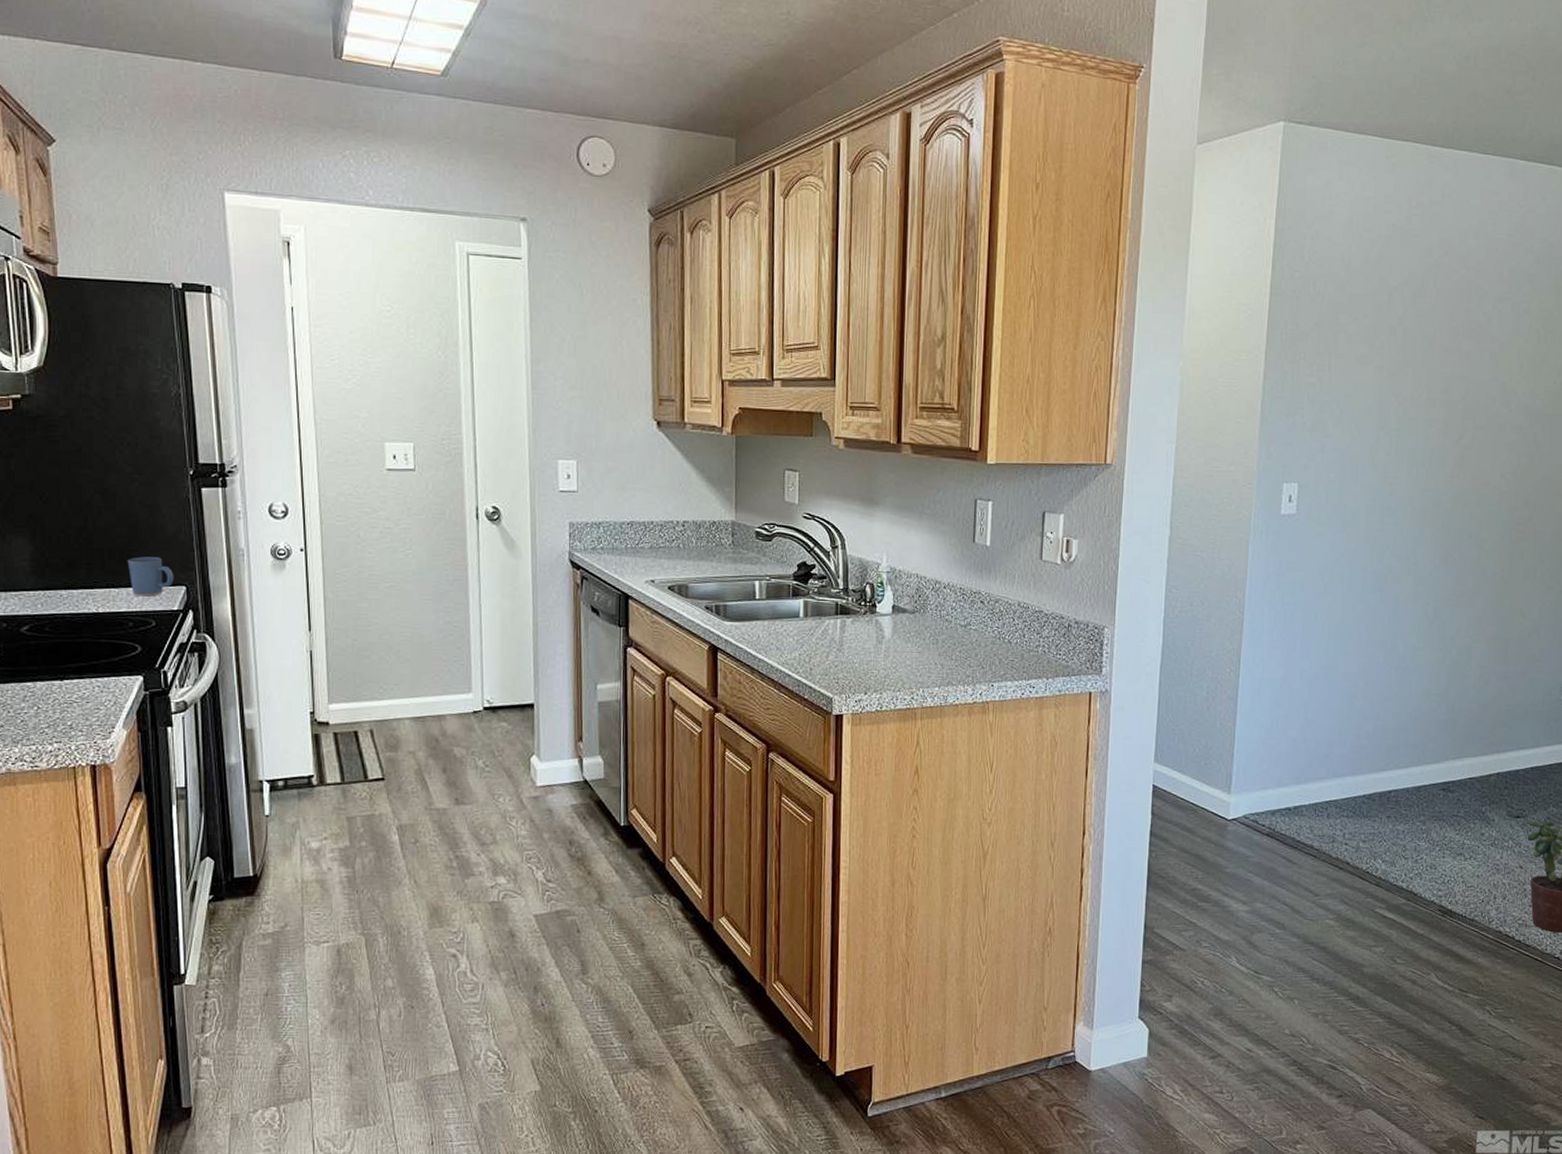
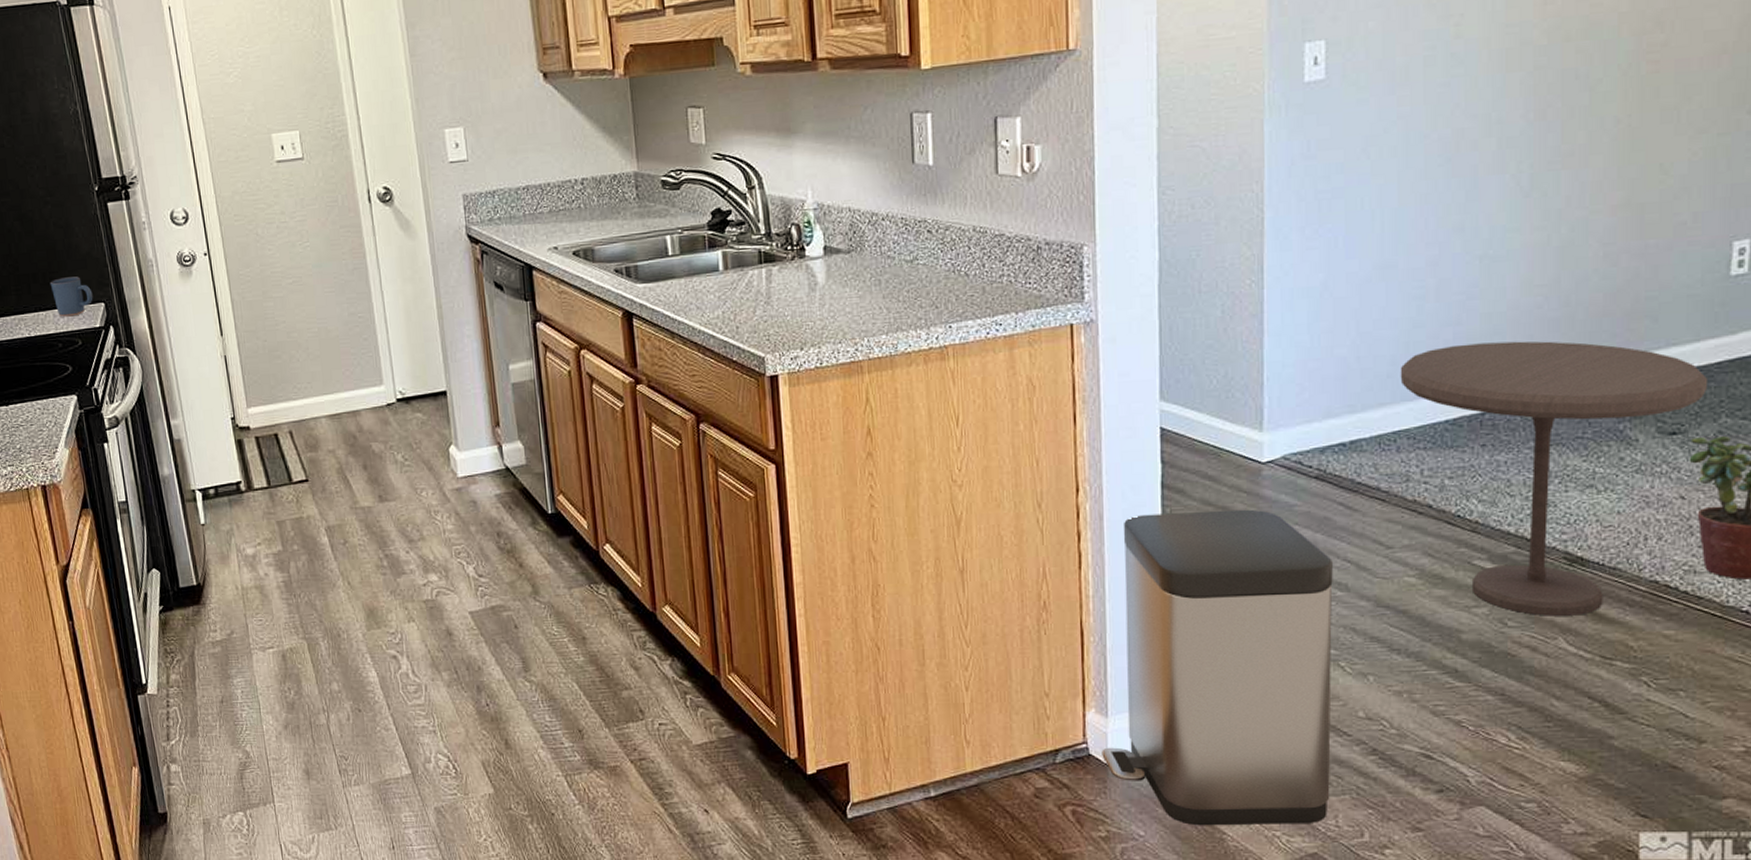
pedal bin: none [1085,857,1275,1123] -> present [1101,509,1333,825]
side table: none [1333,735,1543,956] -> present [1400,341,1709,616]

